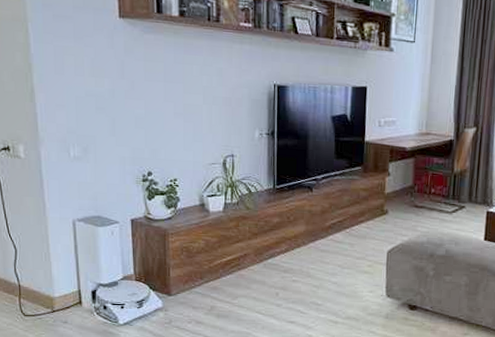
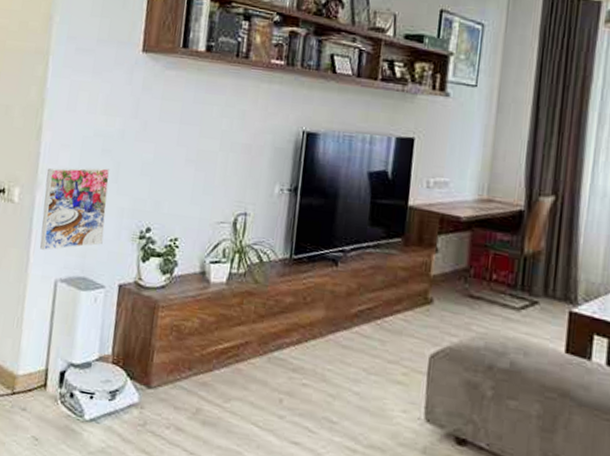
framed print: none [46,123,110,197] -> present [40,167,110,251]

